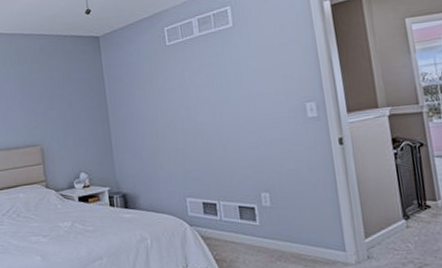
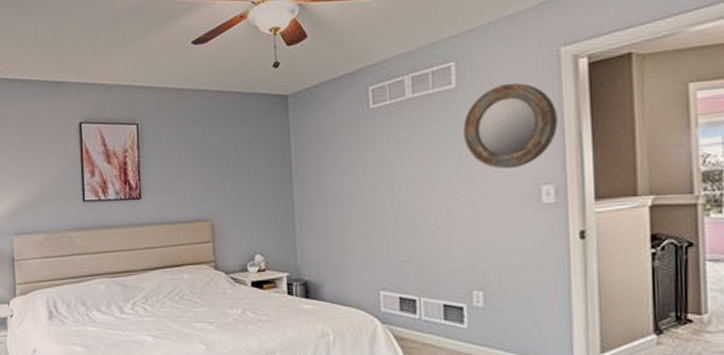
home mirror: none [241,21,313,91] -> present [462,83,558,169]

